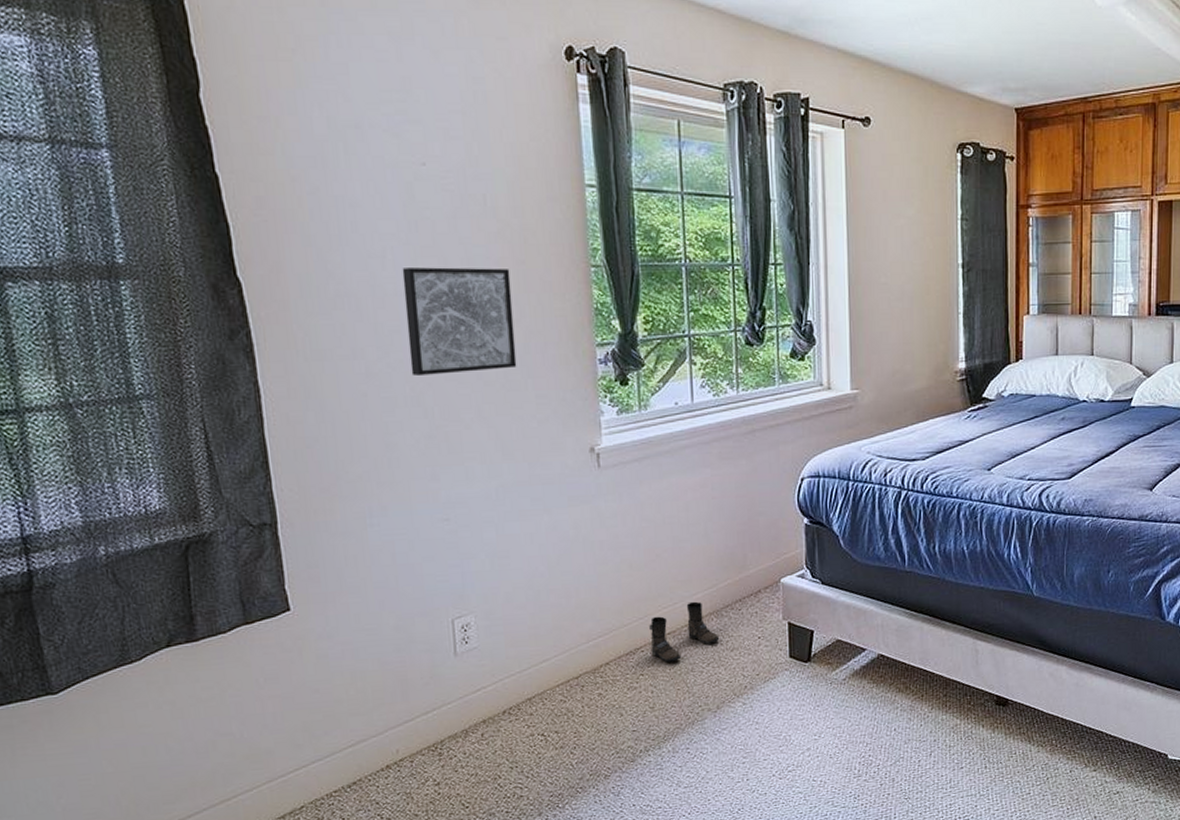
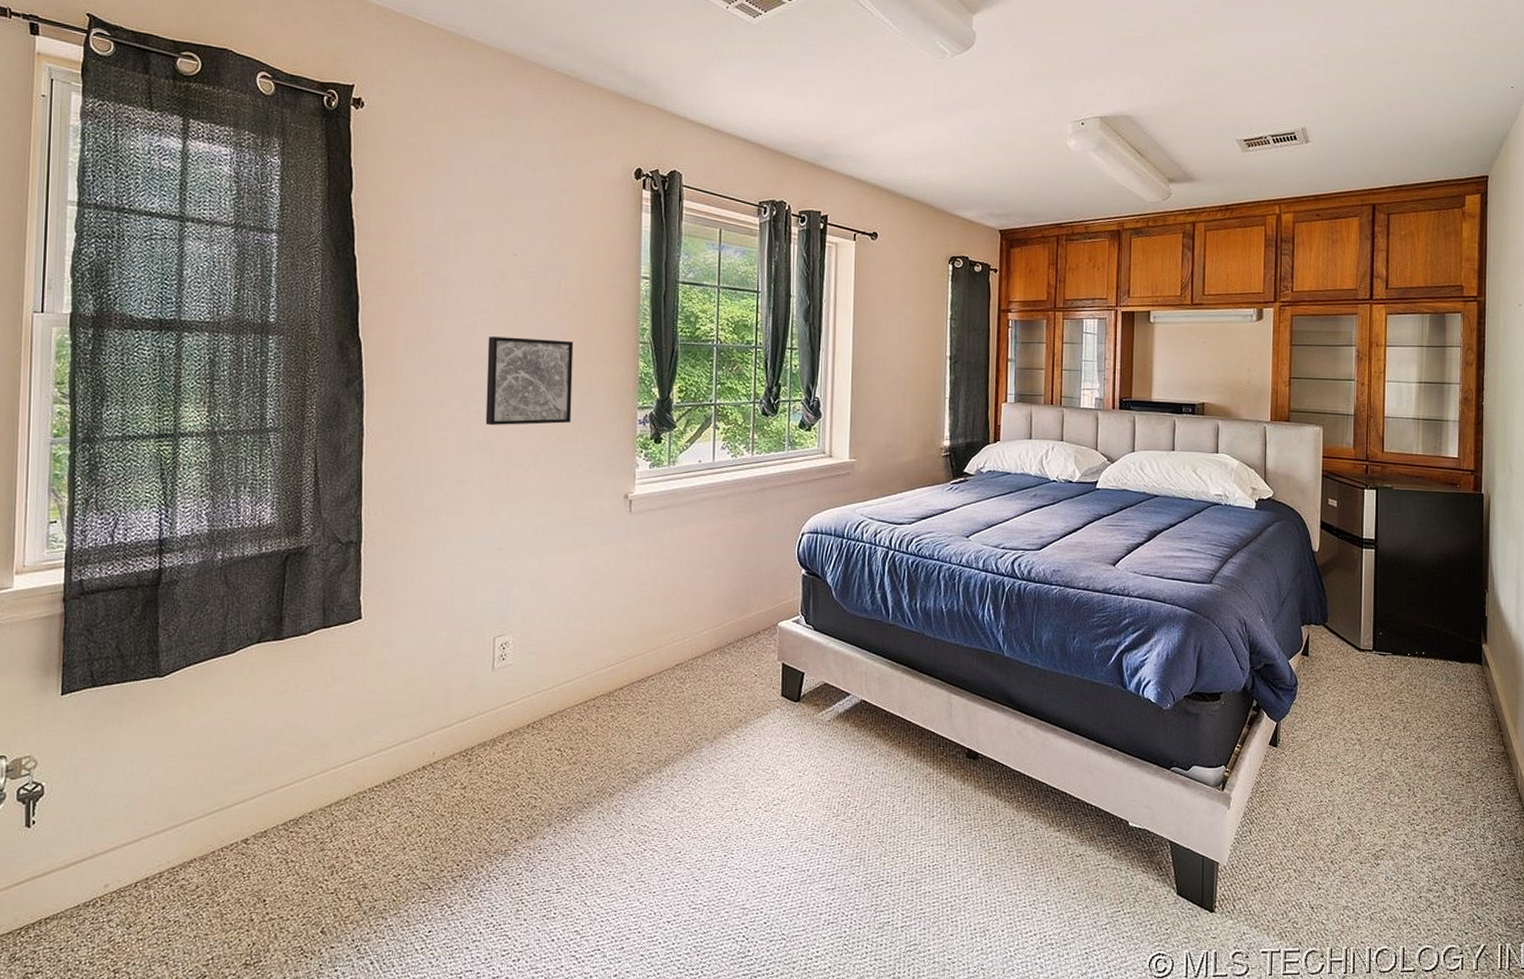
boots: present [649,601,720,662] -> none [660,637,721,692]

